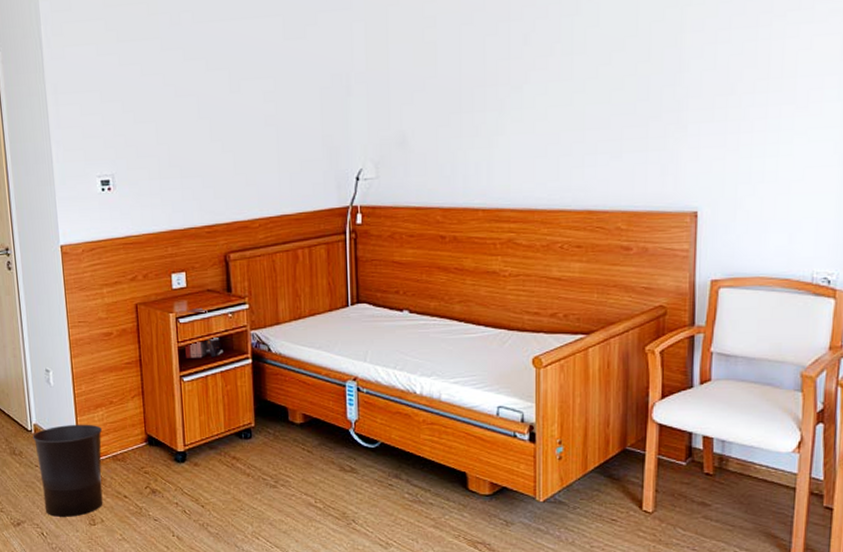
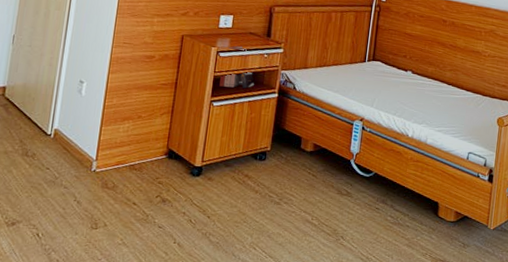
waste bin: present [33,424,103,517] -> none [46,133,126,220]

